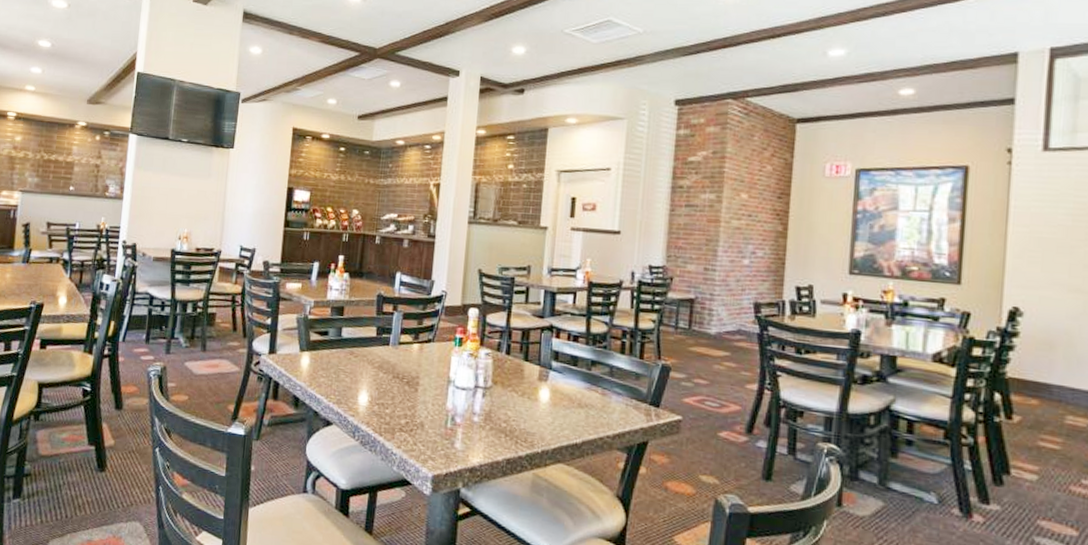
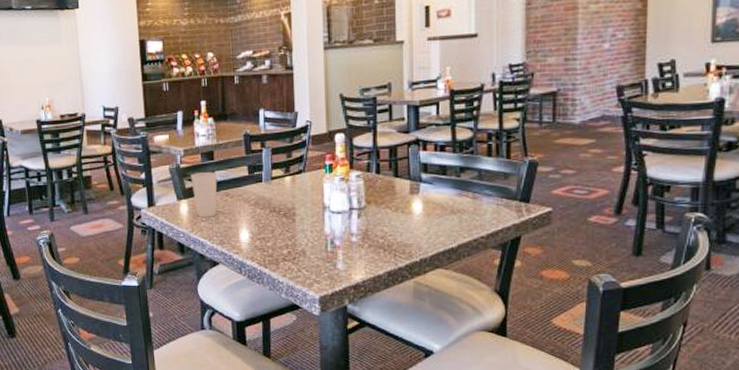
cup: none [317,326,344,375] -> present [191,172,217,219]

